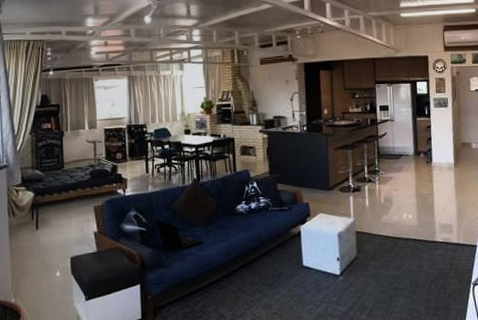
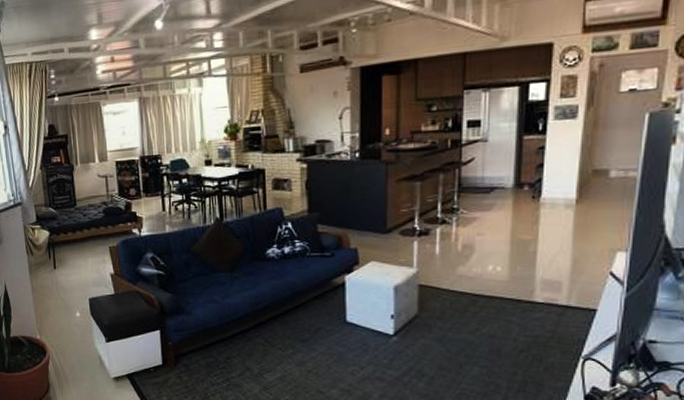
laptop: present [154,219,204,249] -> none [173,262,228,296]

